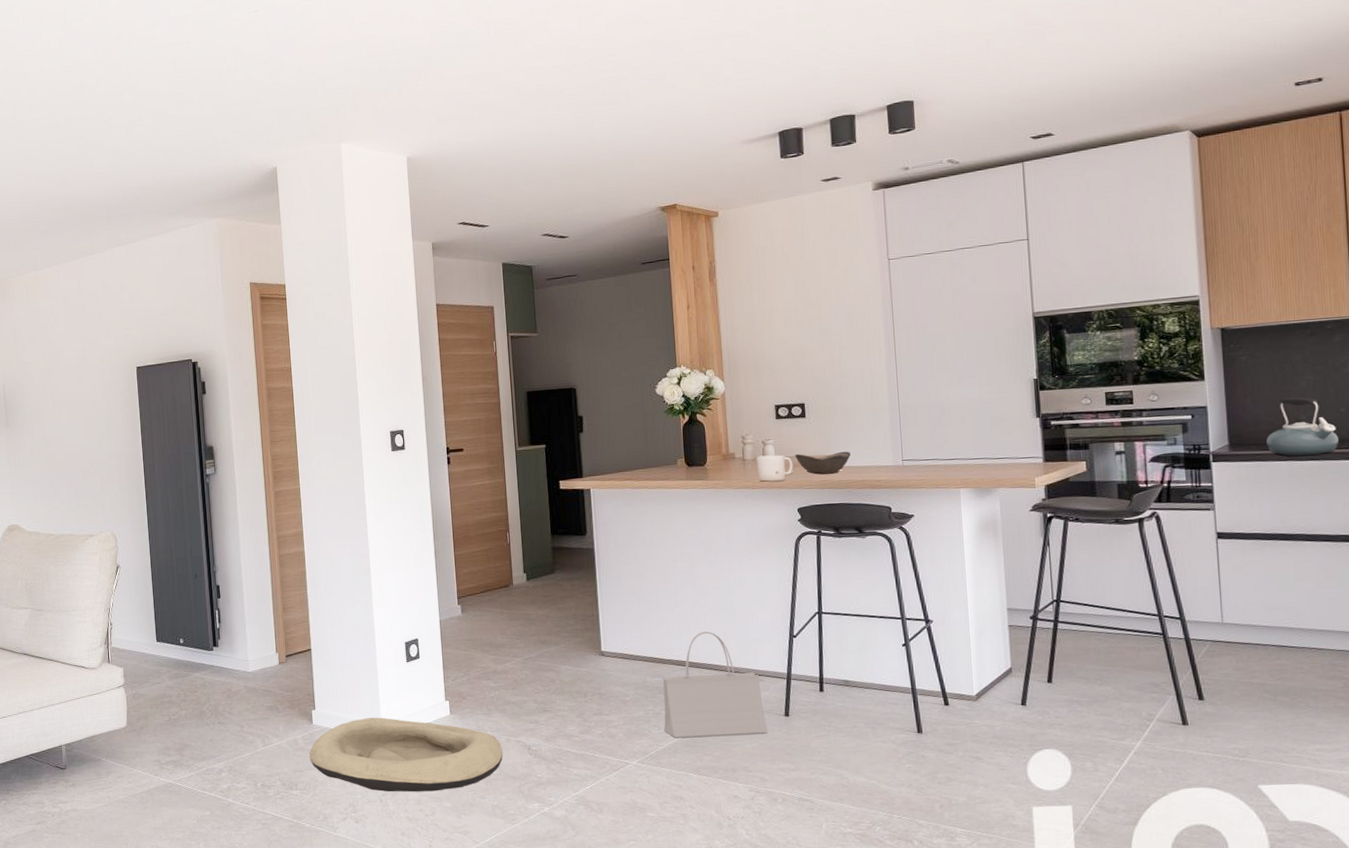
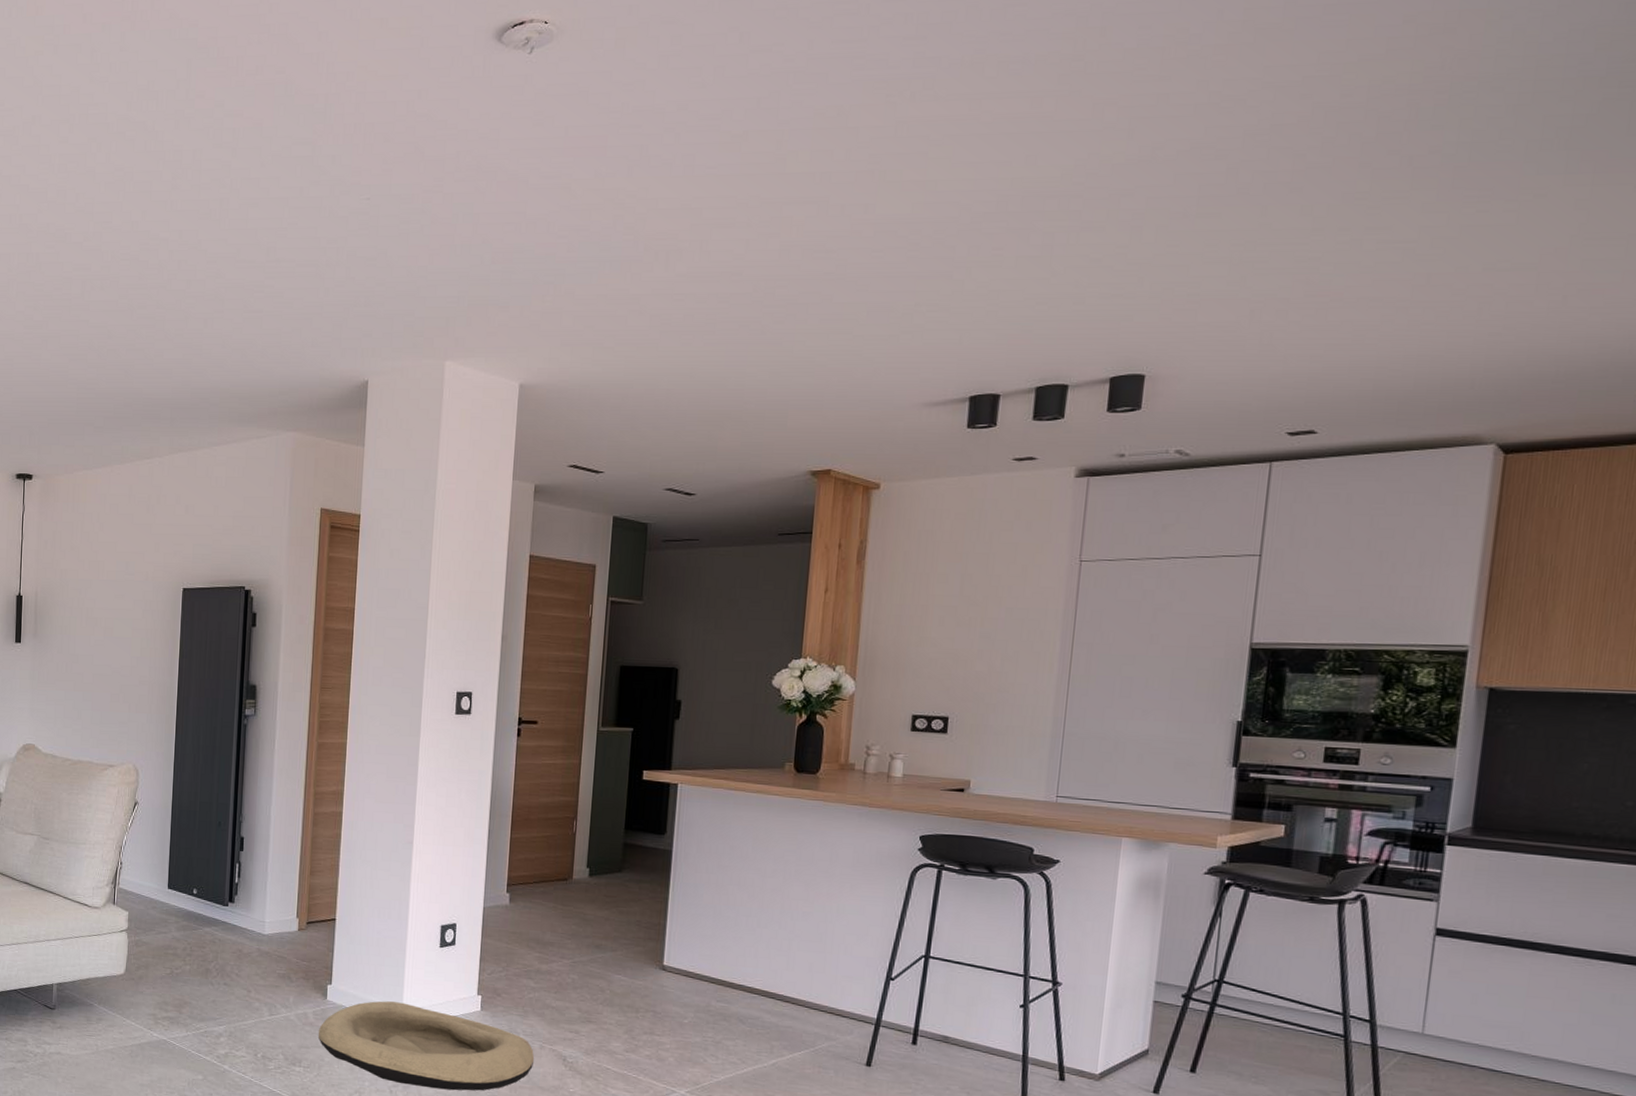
tote bag: present [662,631,767,738] -> none [722,959,849,1082]
mug: present [756,454,793,482] -> none [878,770,923,802]
bowl: present [795,451,851,475] -> none [927,774,995,803]
kettle: present [1265,397,1340,457] -> none [1520,781,1618,854]

